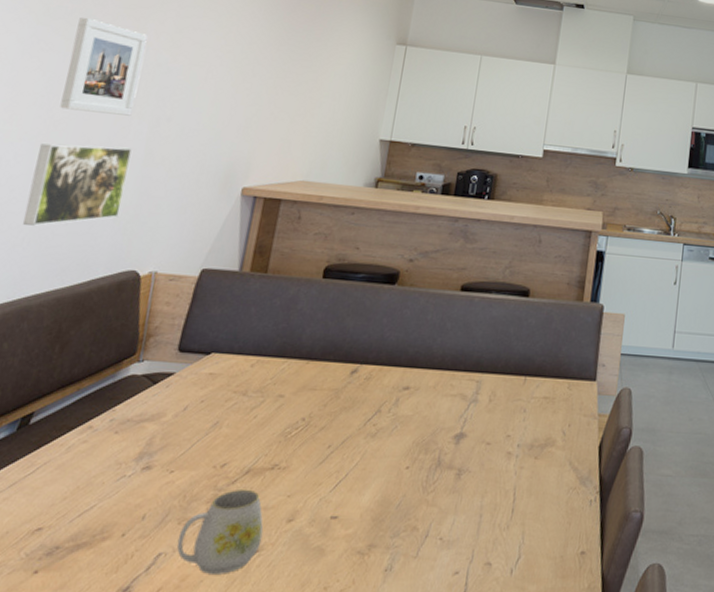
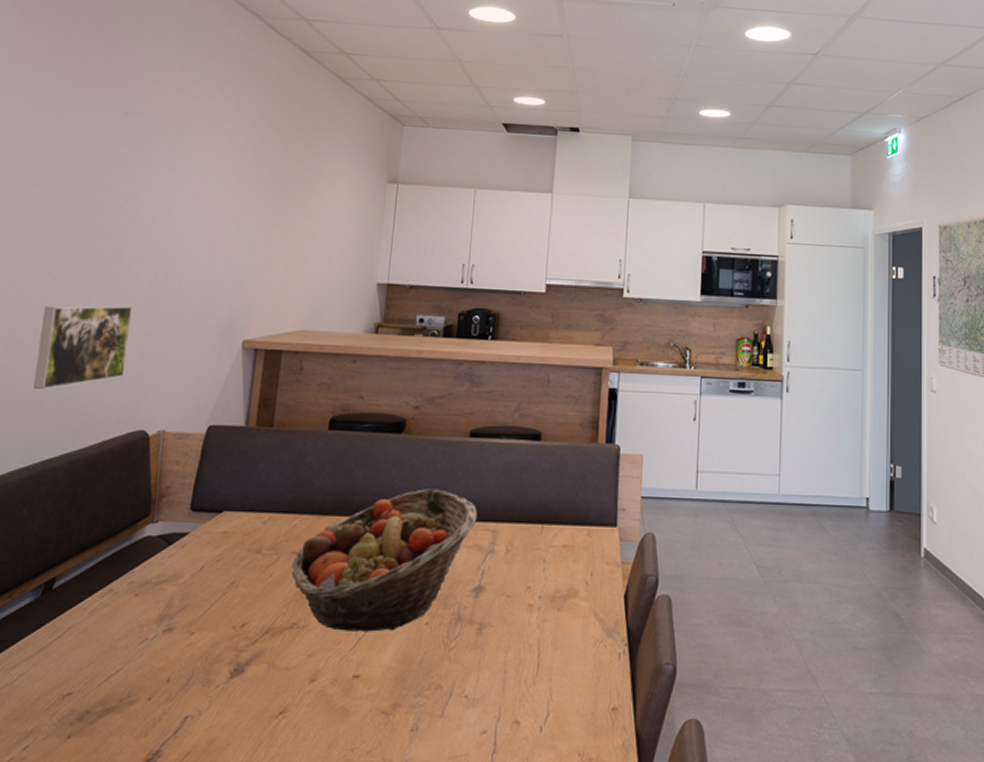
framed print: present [60,16,148,116] -> none [60,176,140,274]
mug: present [176,490,264,574] -> none [202,650,287,737]
fruit basket: none [276,338,464,475] -> present [291,489,478,632]

